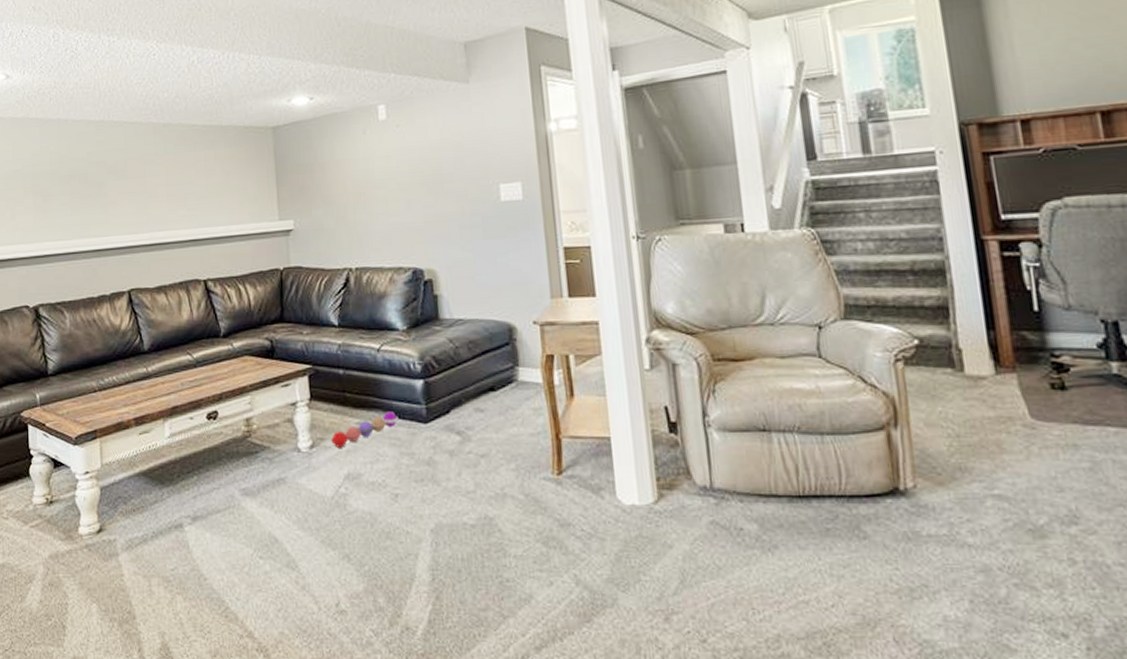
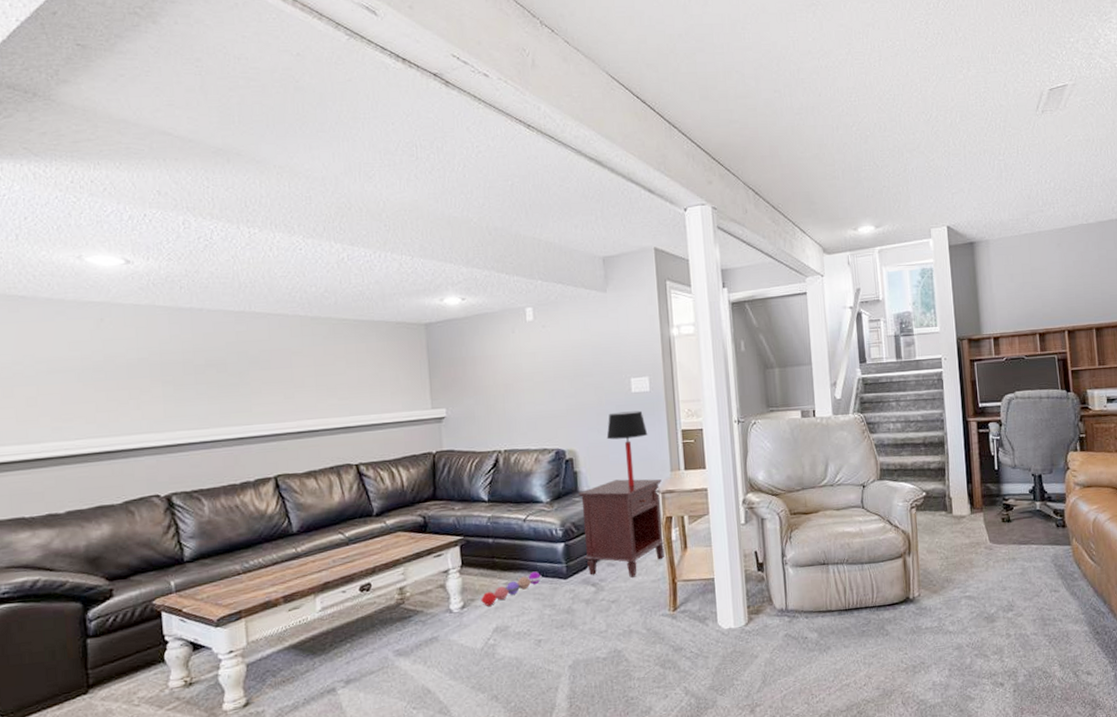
nightstand: none [439,306,545,428] -> present [578,479,665,578]
table lamp: none [471,223,522,316] -> present [606,410,648,487]

